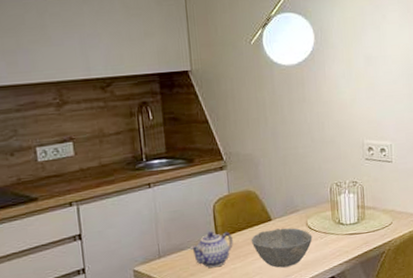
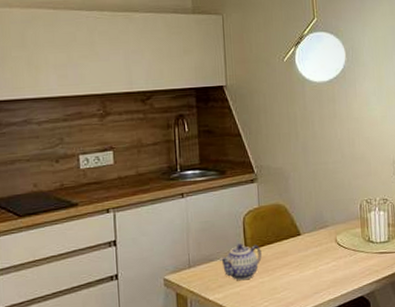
bowl: present [251,227,313,268] -> none [279,243,342,284]

